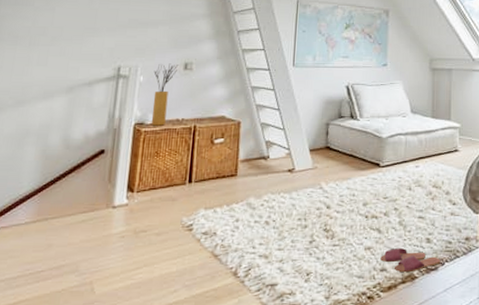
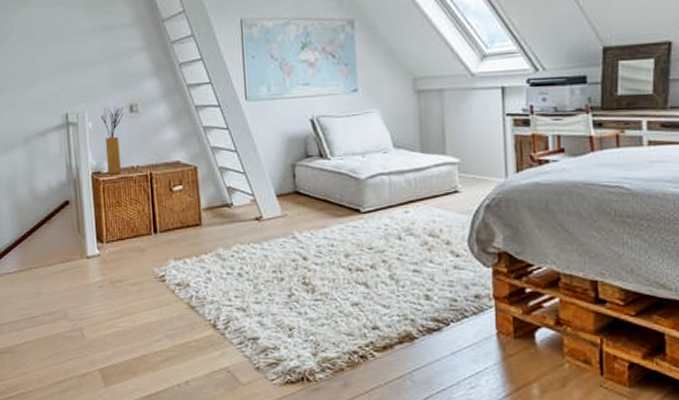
slippers: present [380,248,441,273] -> none [371,305,445,332]

